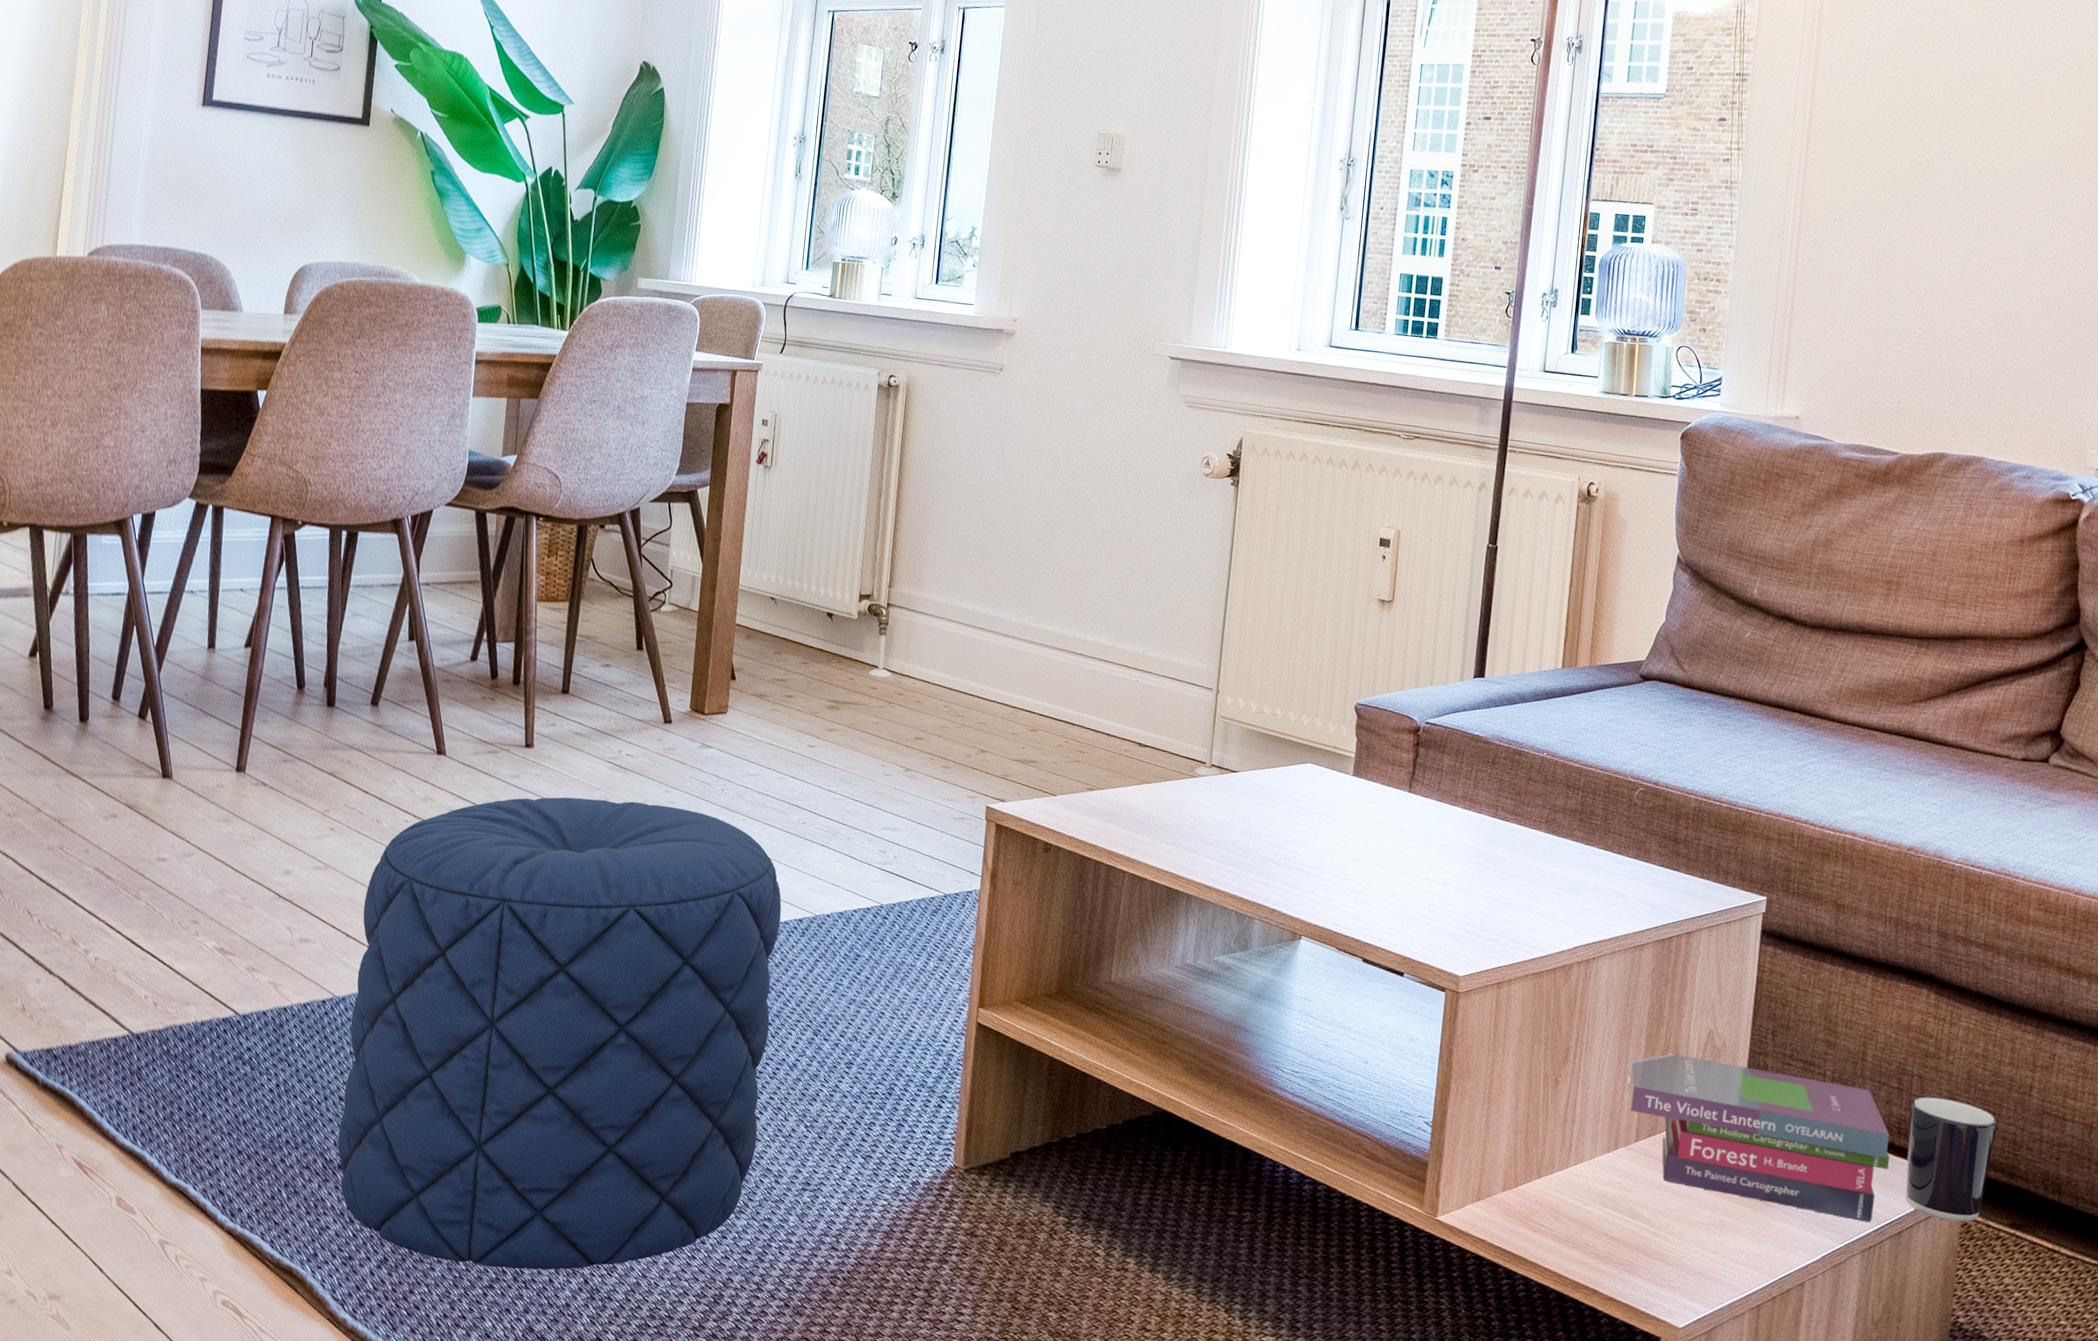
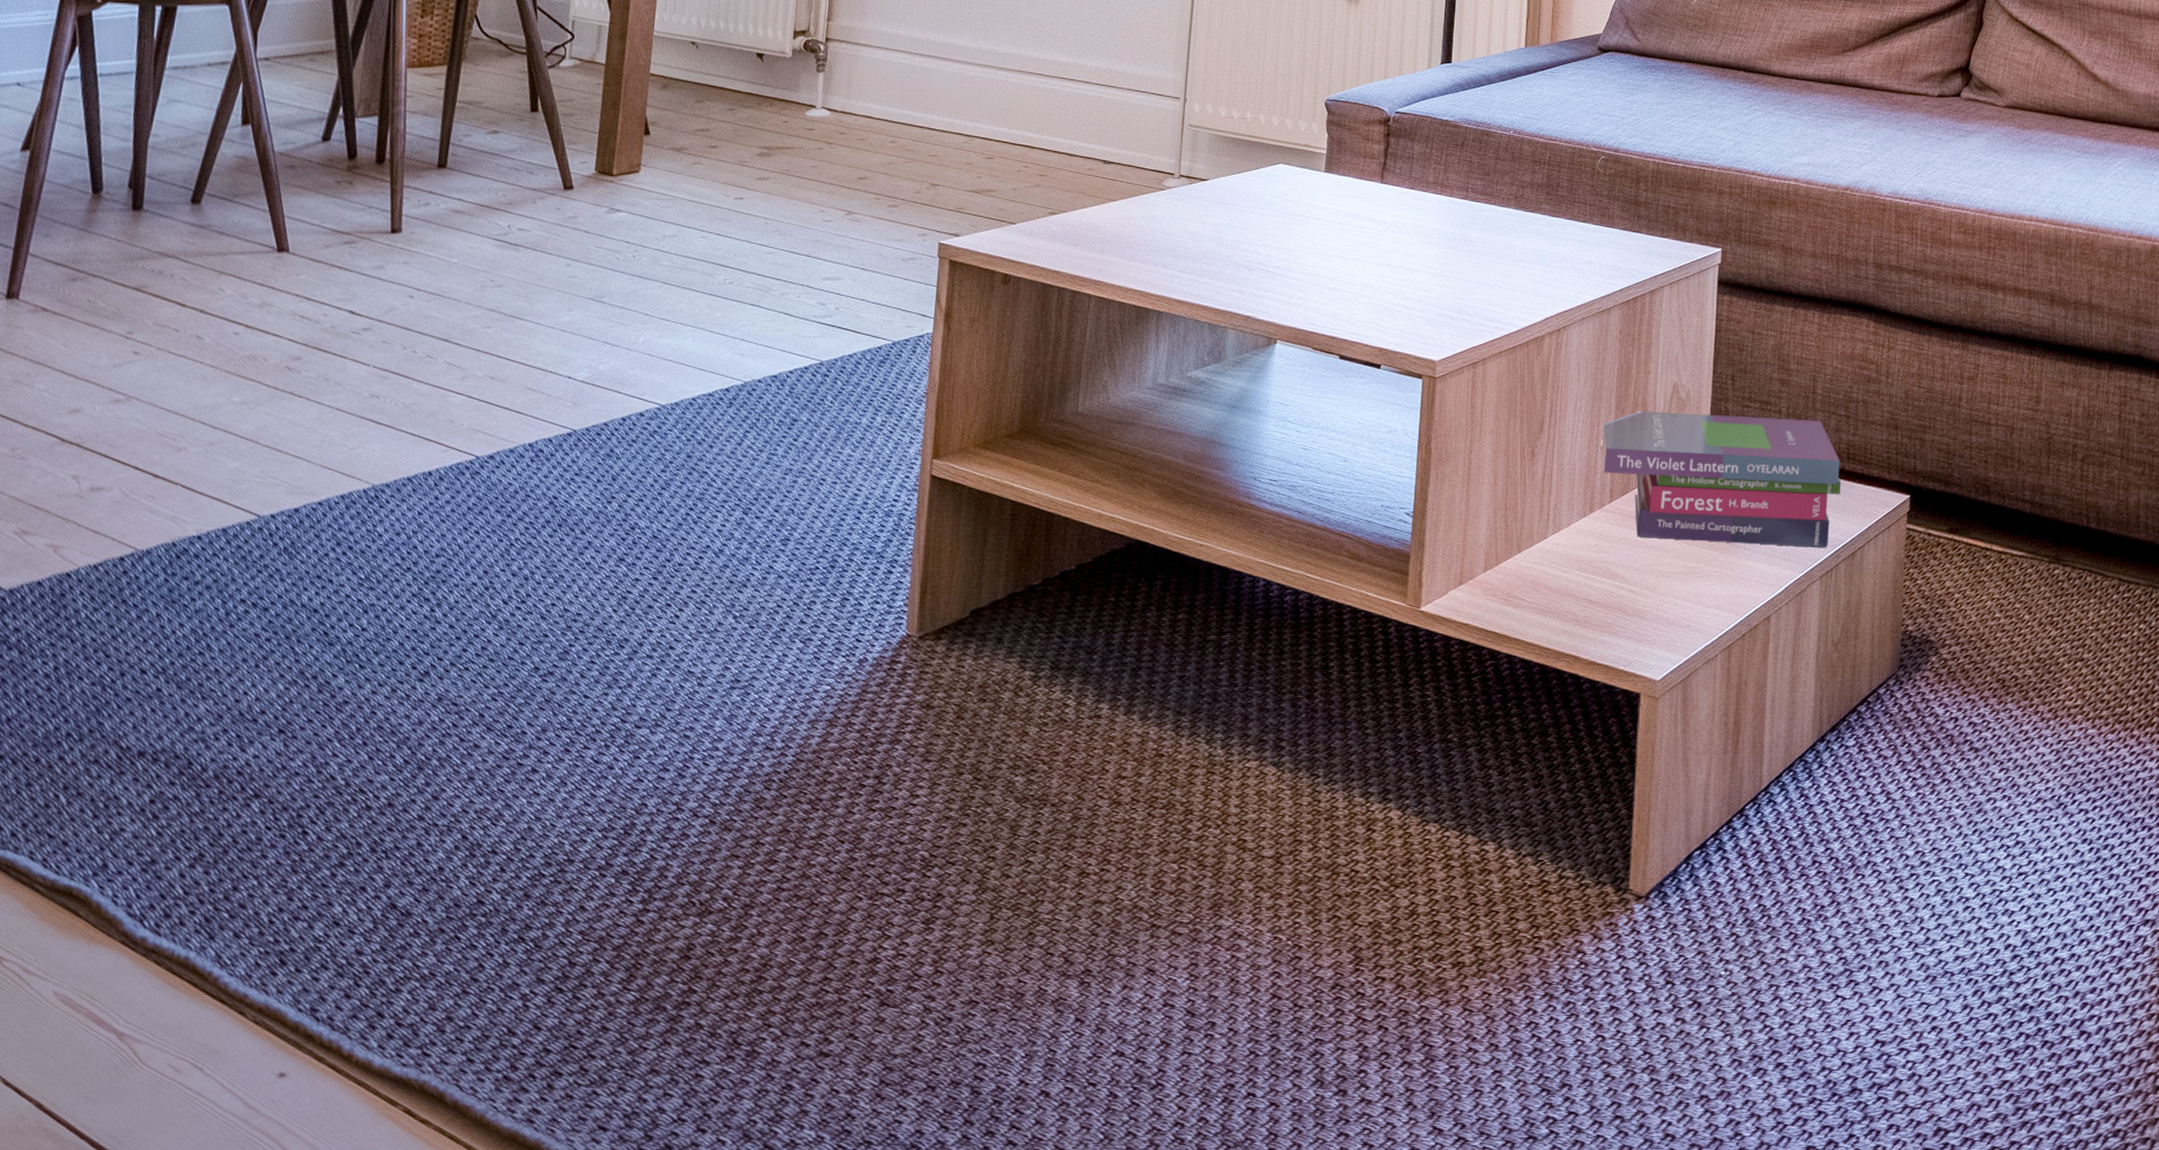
pouf: present [337,797,782,1270] -> none [137,281,705,843]
mug: present [1905,1096,1998,1223] -> none [1856,419,1933,536]

